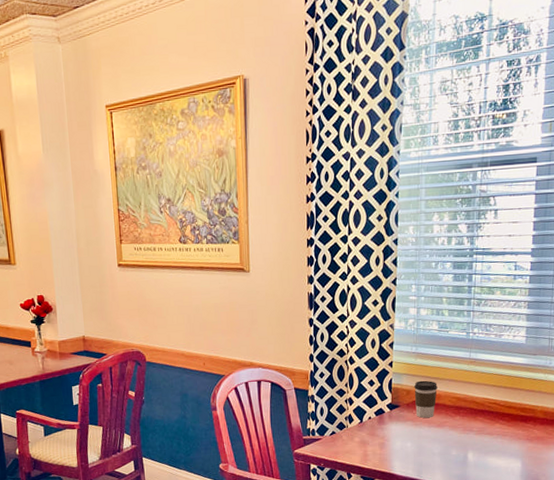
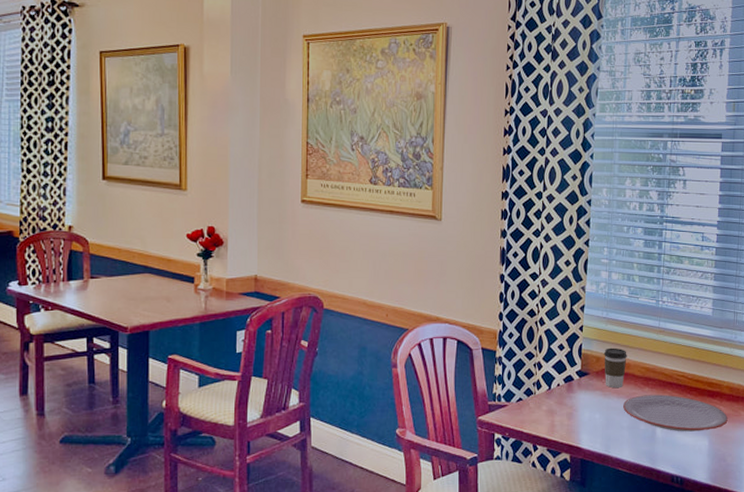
plate: none [434,421,542,456] -> present [623,394,728,432]

